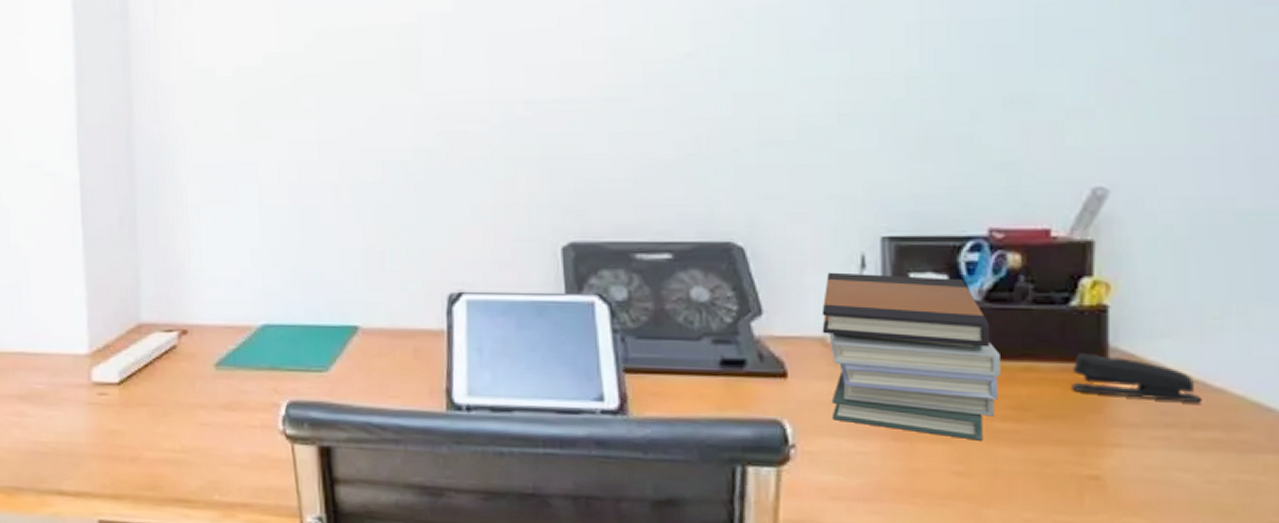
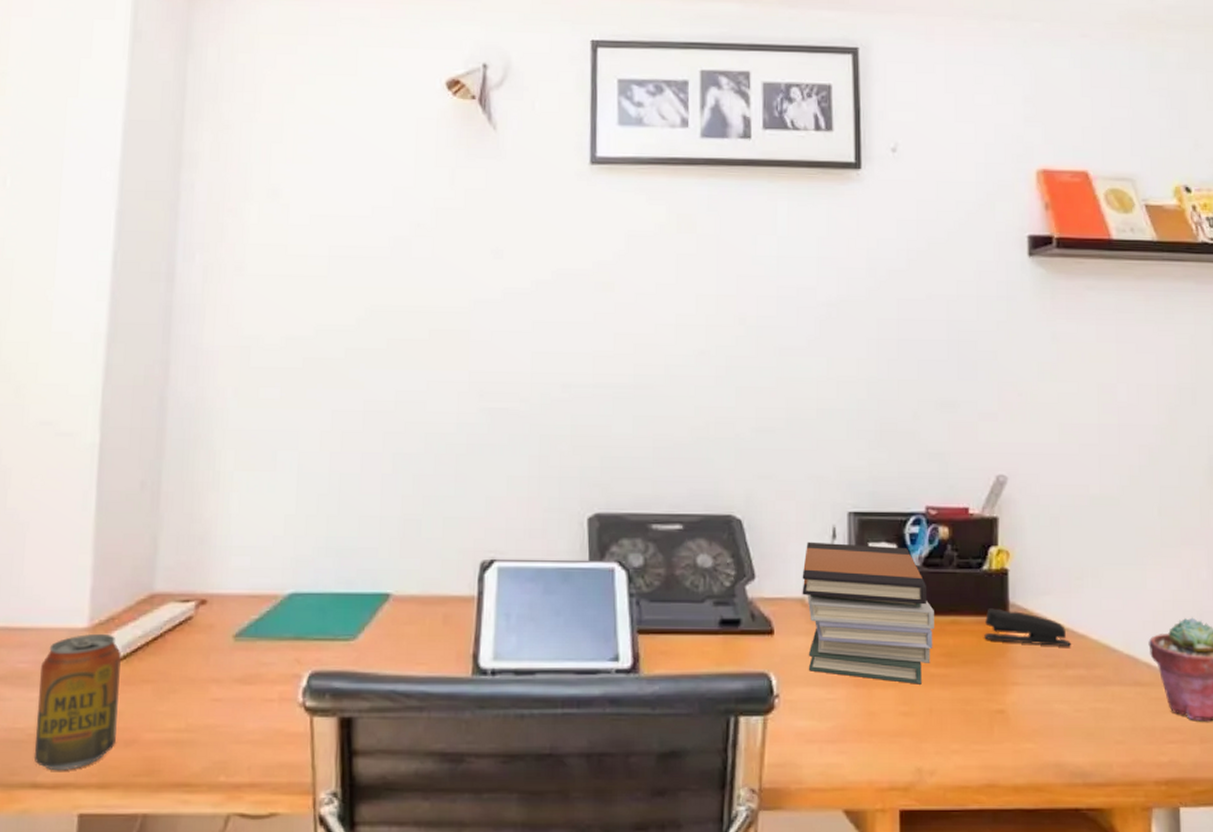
beverage can: none [54,359,122,481] -> present [33,633,121,771]

